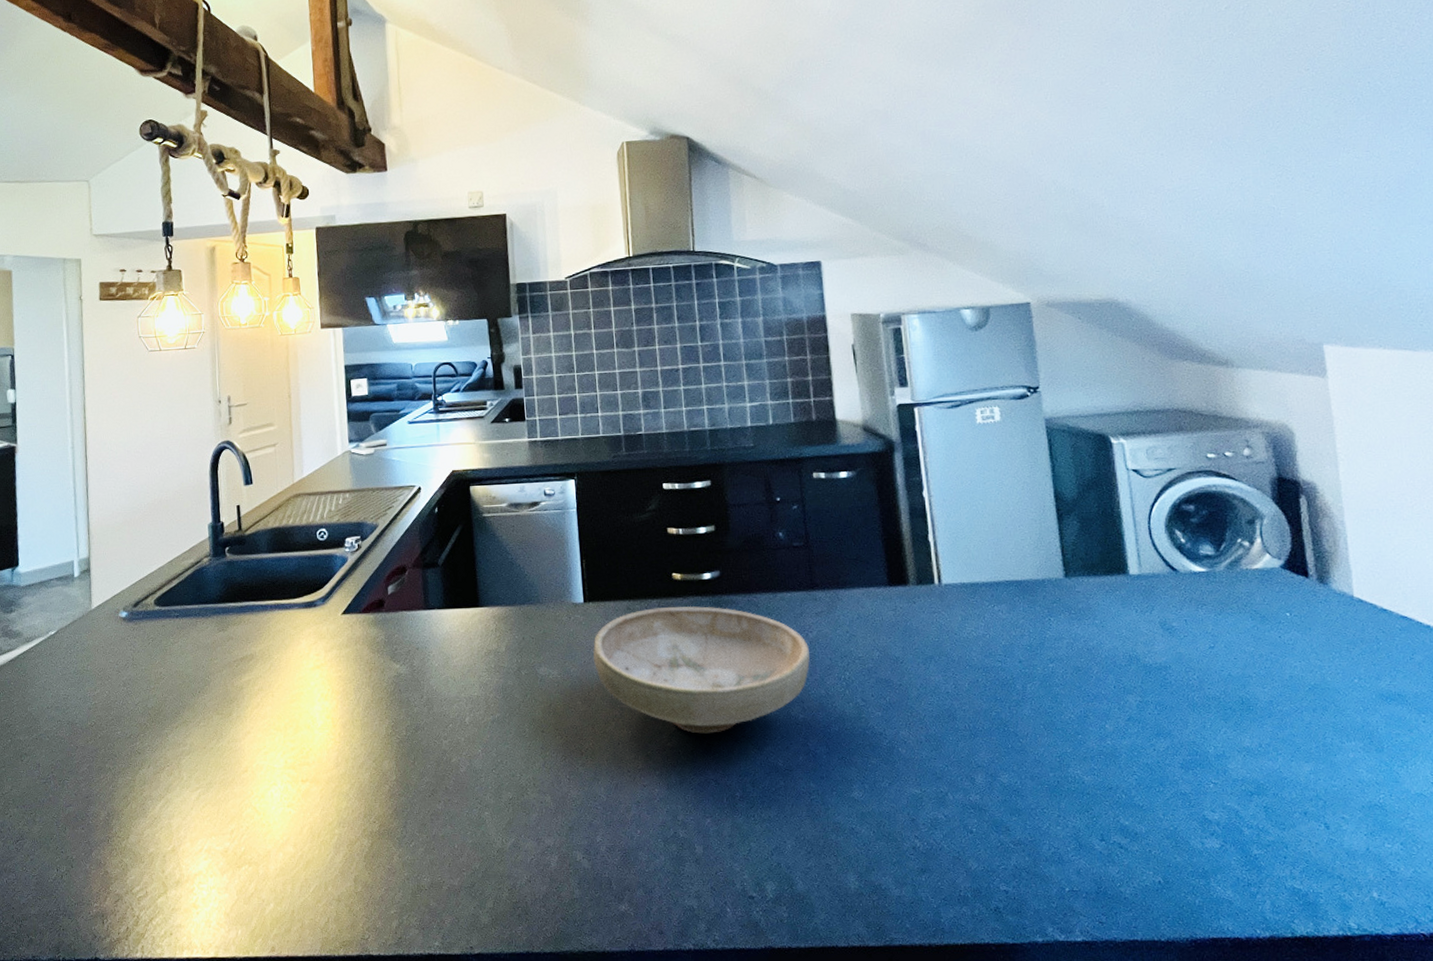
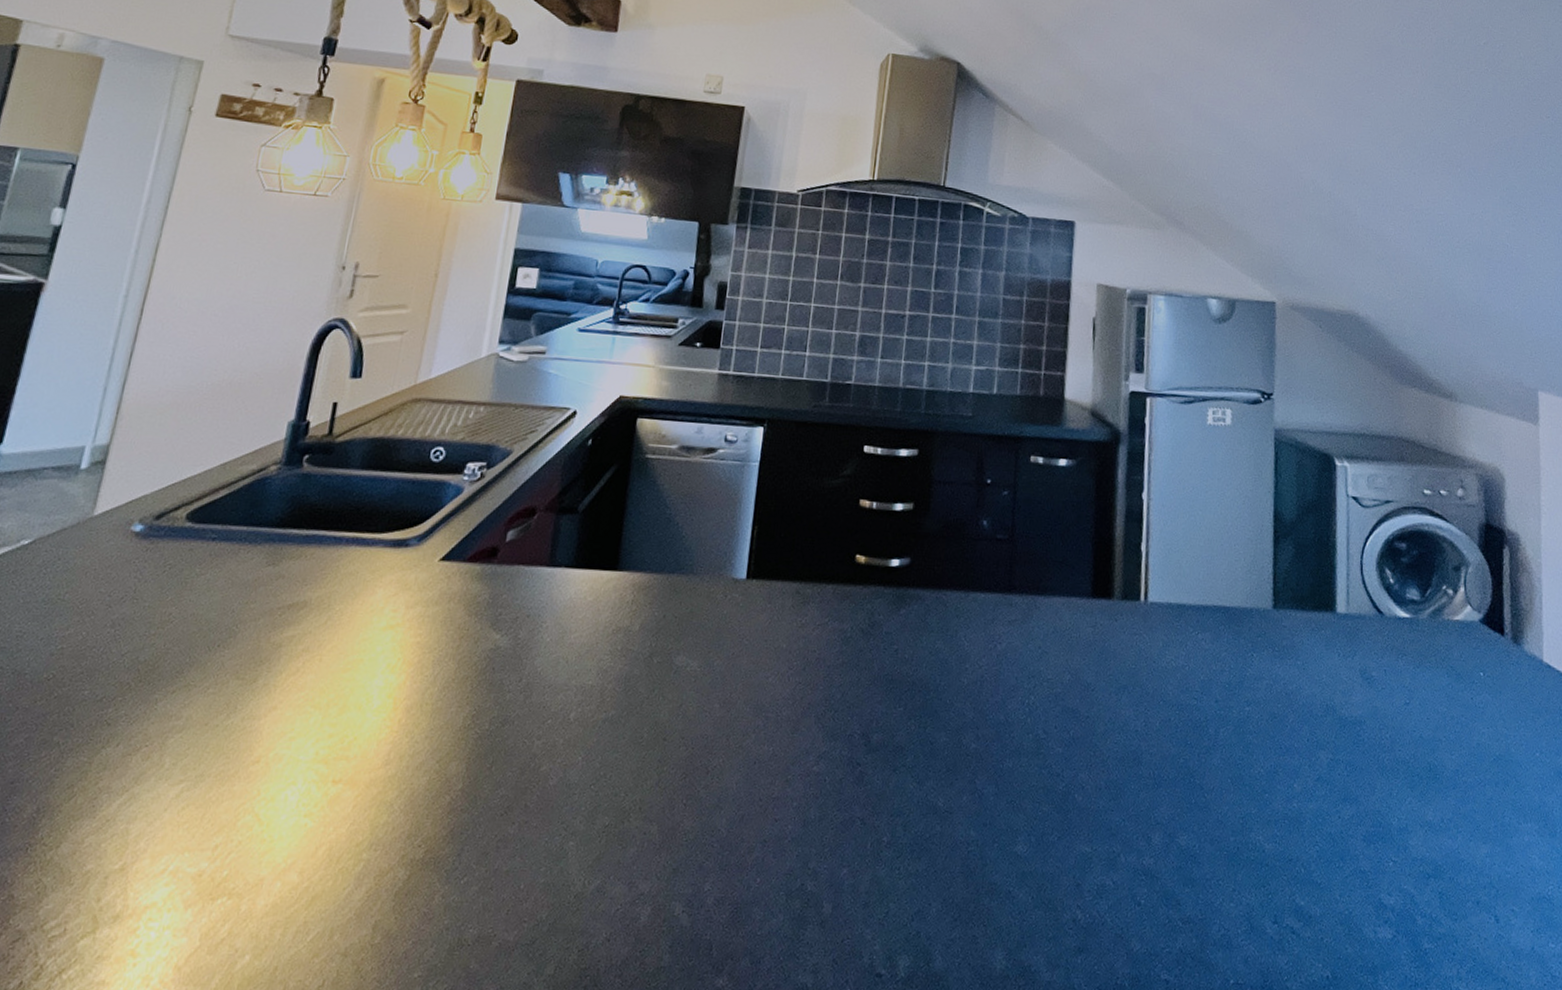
bowl: present [593,605,810,734] -> none [744,595,995,759]

